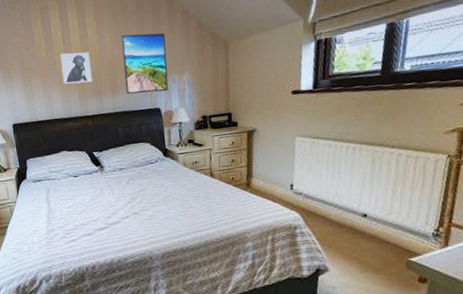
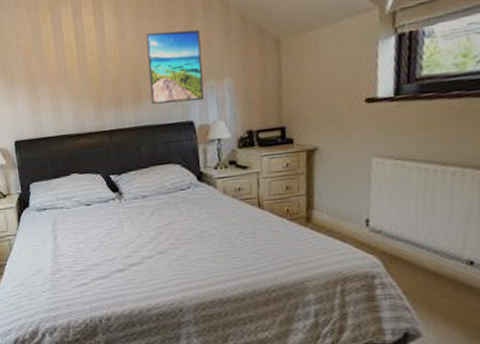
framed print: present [60,52,92,84] -> none [72,54,110,93]

